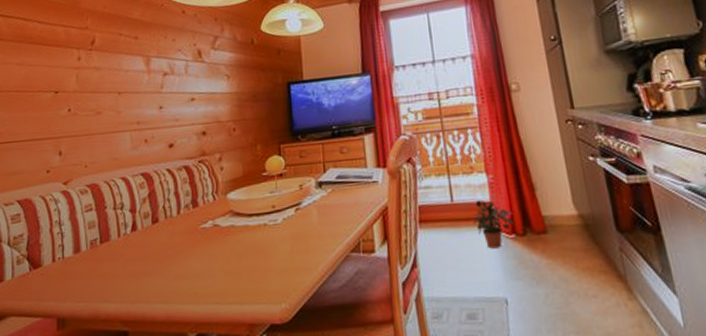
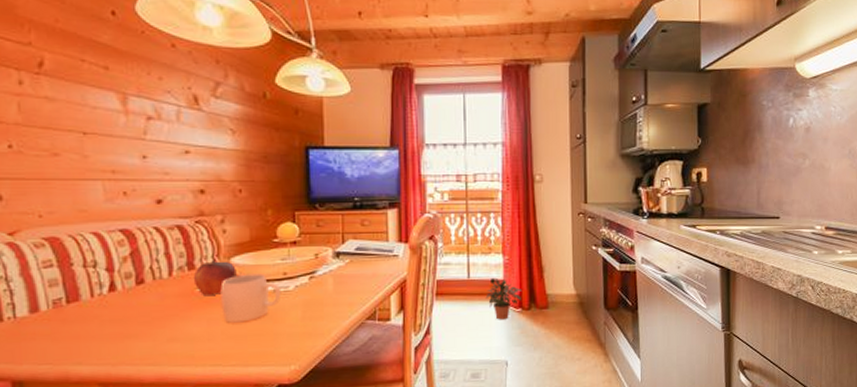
fruit: none [197,196,232,233] -> present [194,260,237,297]
mug: none [219,207,271,259] -> present [220,273,282,323]

